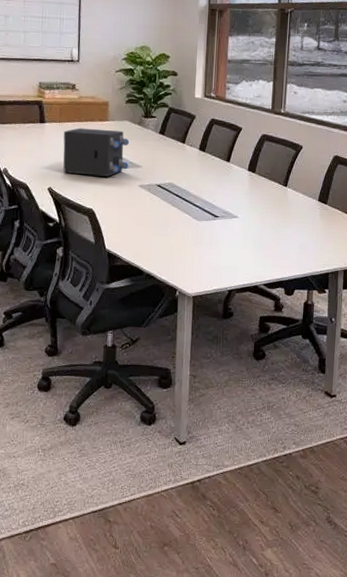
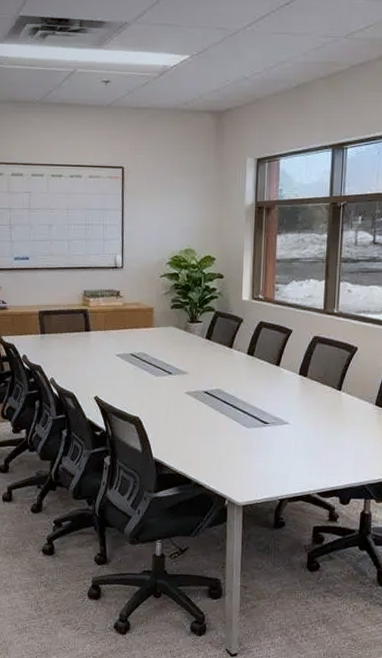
speaker: present [63,128,130,177] -> none [108,335,176,384]

